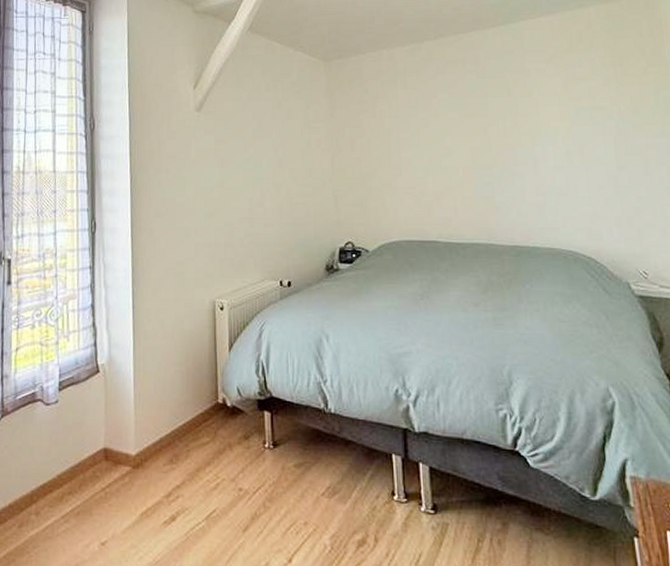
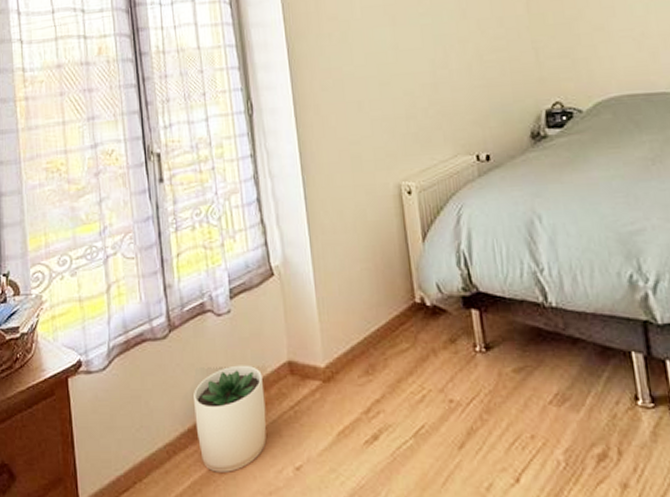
planter: none [16,449,81,545] -> present [193,365,267,472]

